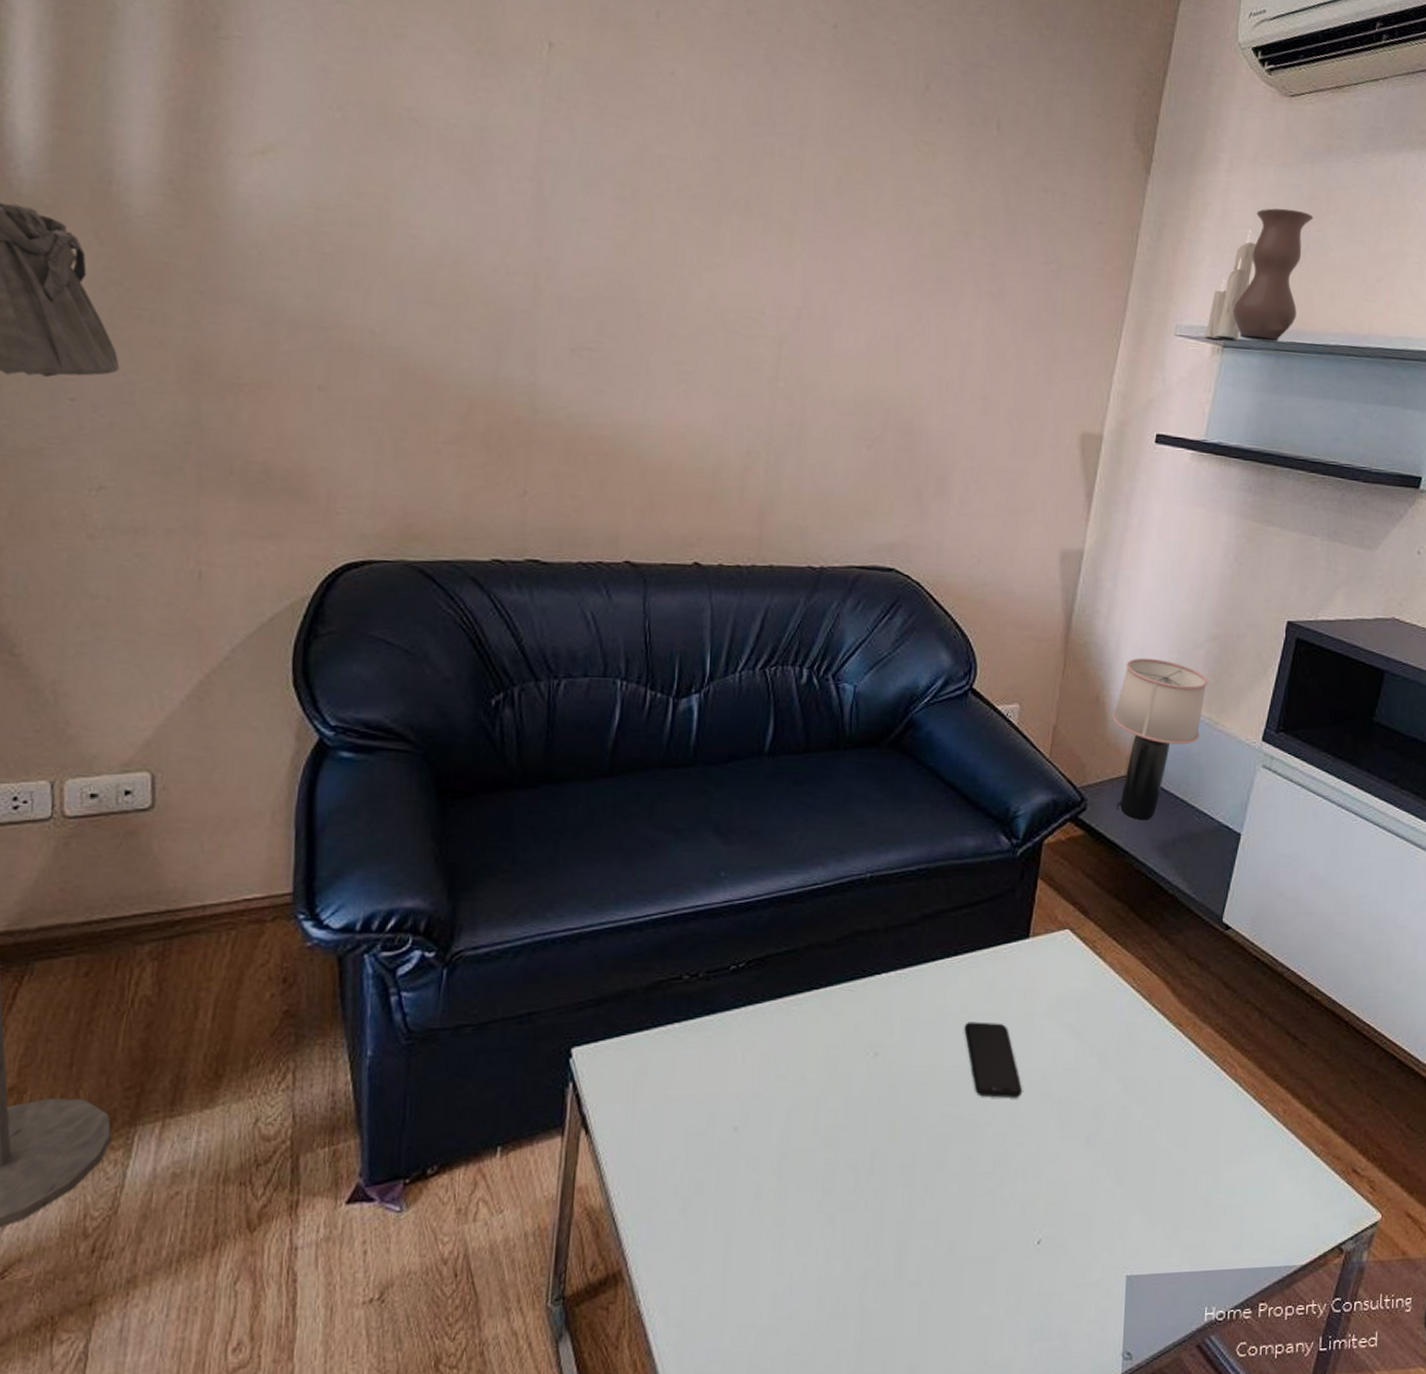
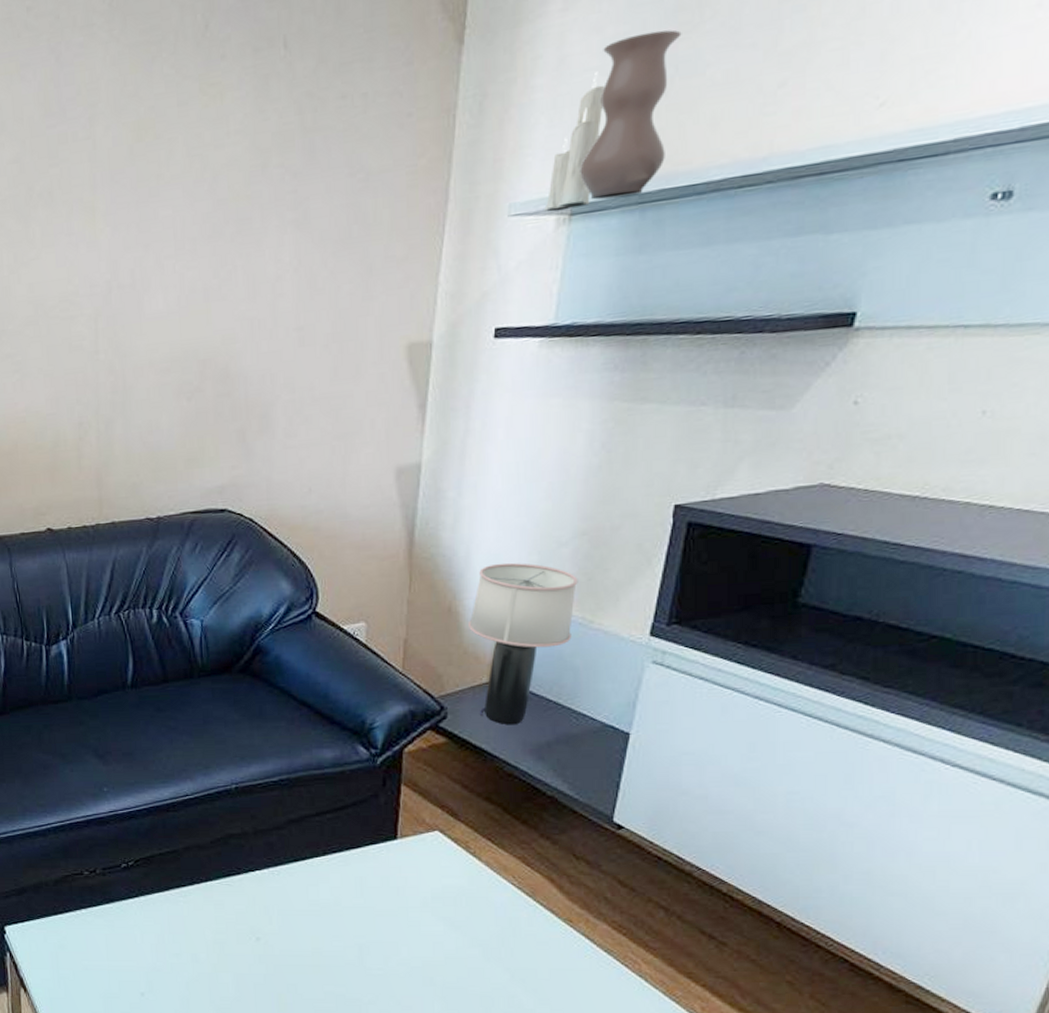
smartphone: present [964,1022,1022,1098] -> none [339,914,403,981]

